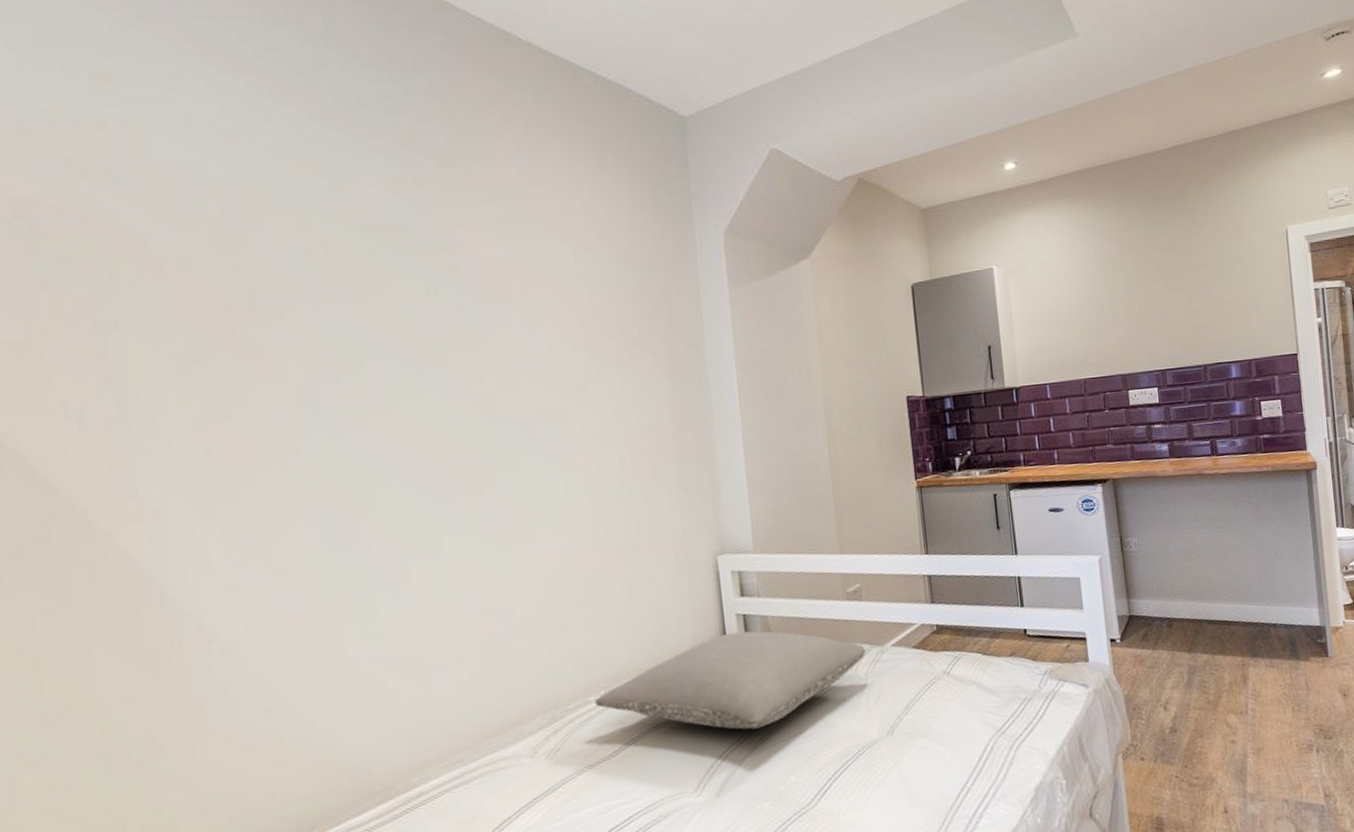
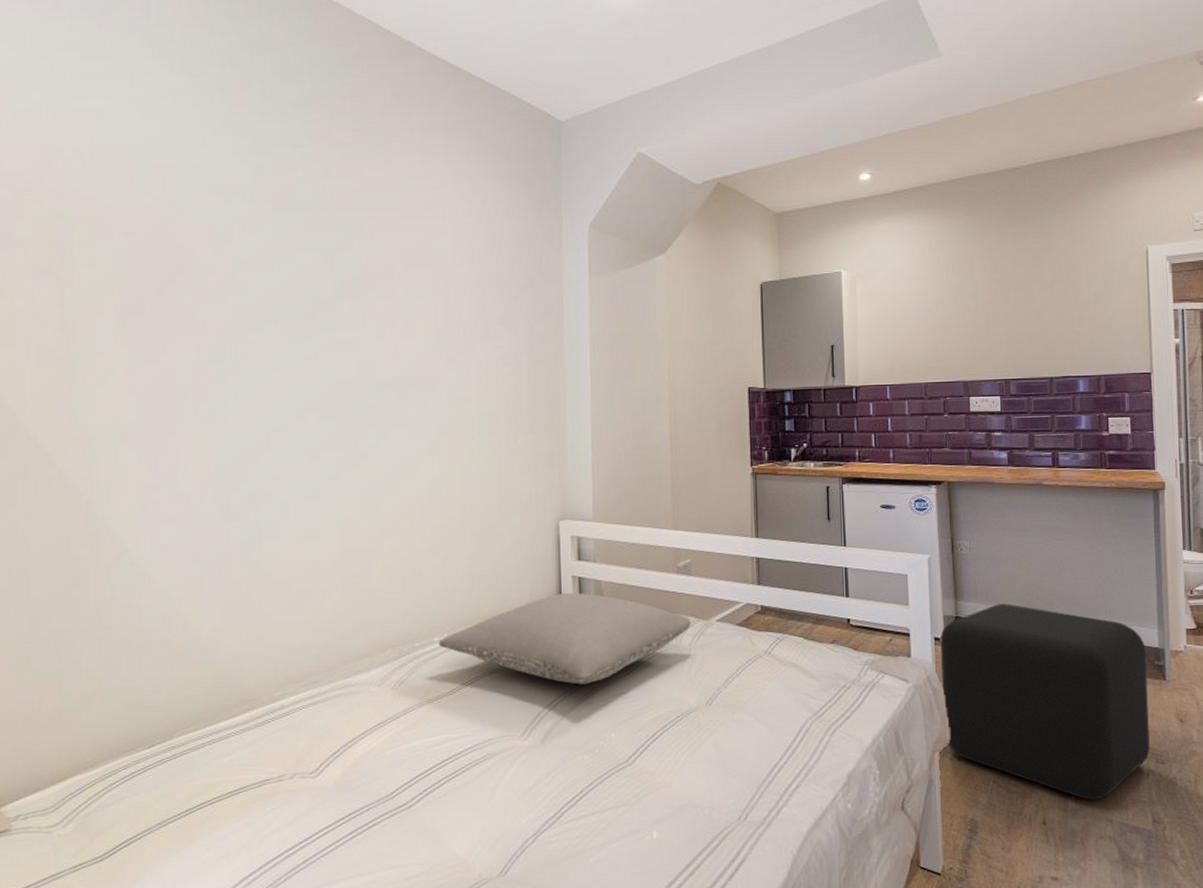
cube: none [1116,597,1318,784] -> present [940,603,1150,800]

